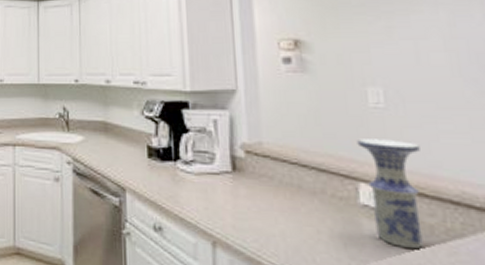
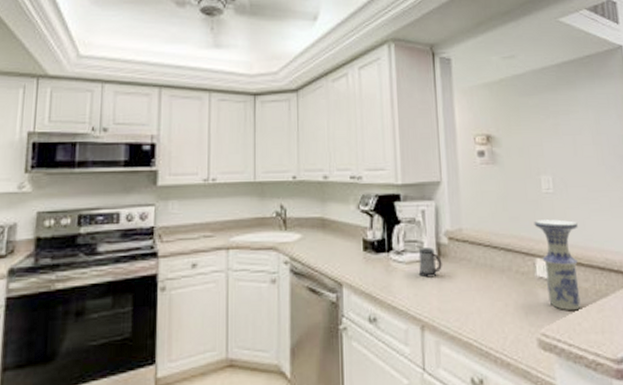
mug: none [209,160,238,192] -> present [418,248,442,278]

